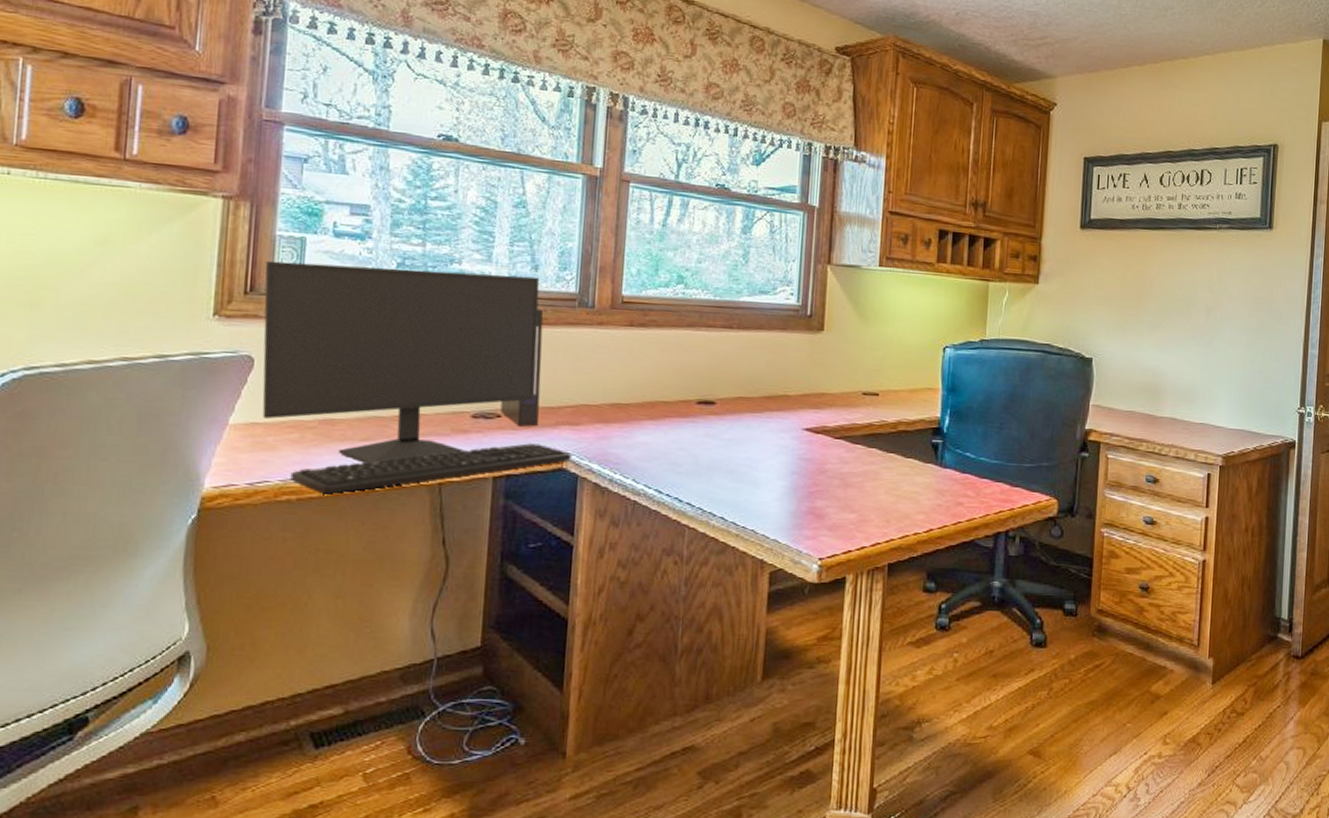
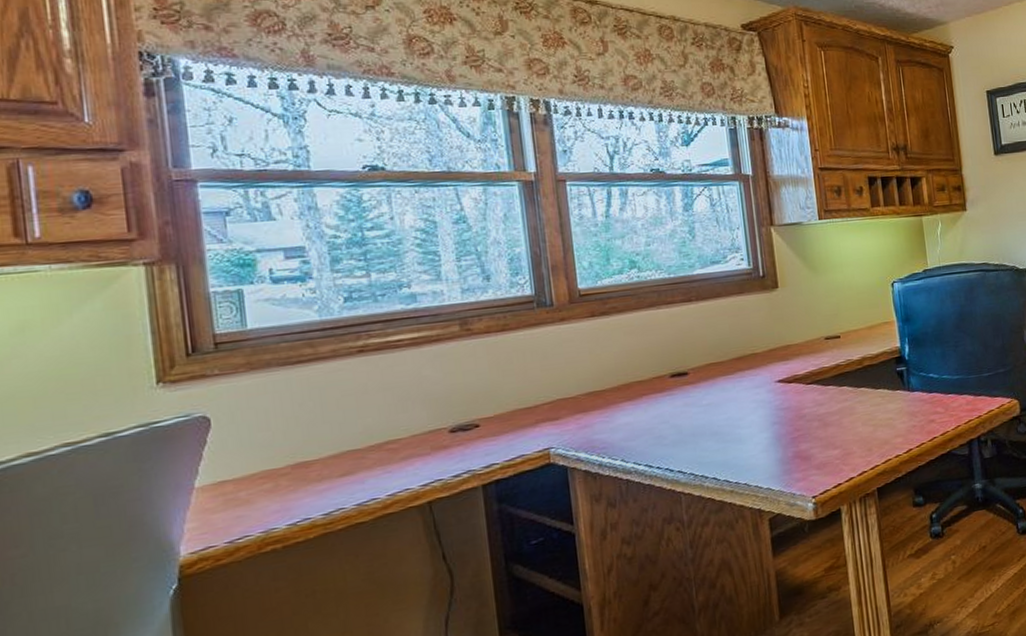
computer monitor: present [262,260,540,464] -> none [203,286,510,498]
computer keyboard: present [290,443,572,495] -> none [271,444,558,537]
binder: present [500,308,544,428] -> none [477,316,519,433]

